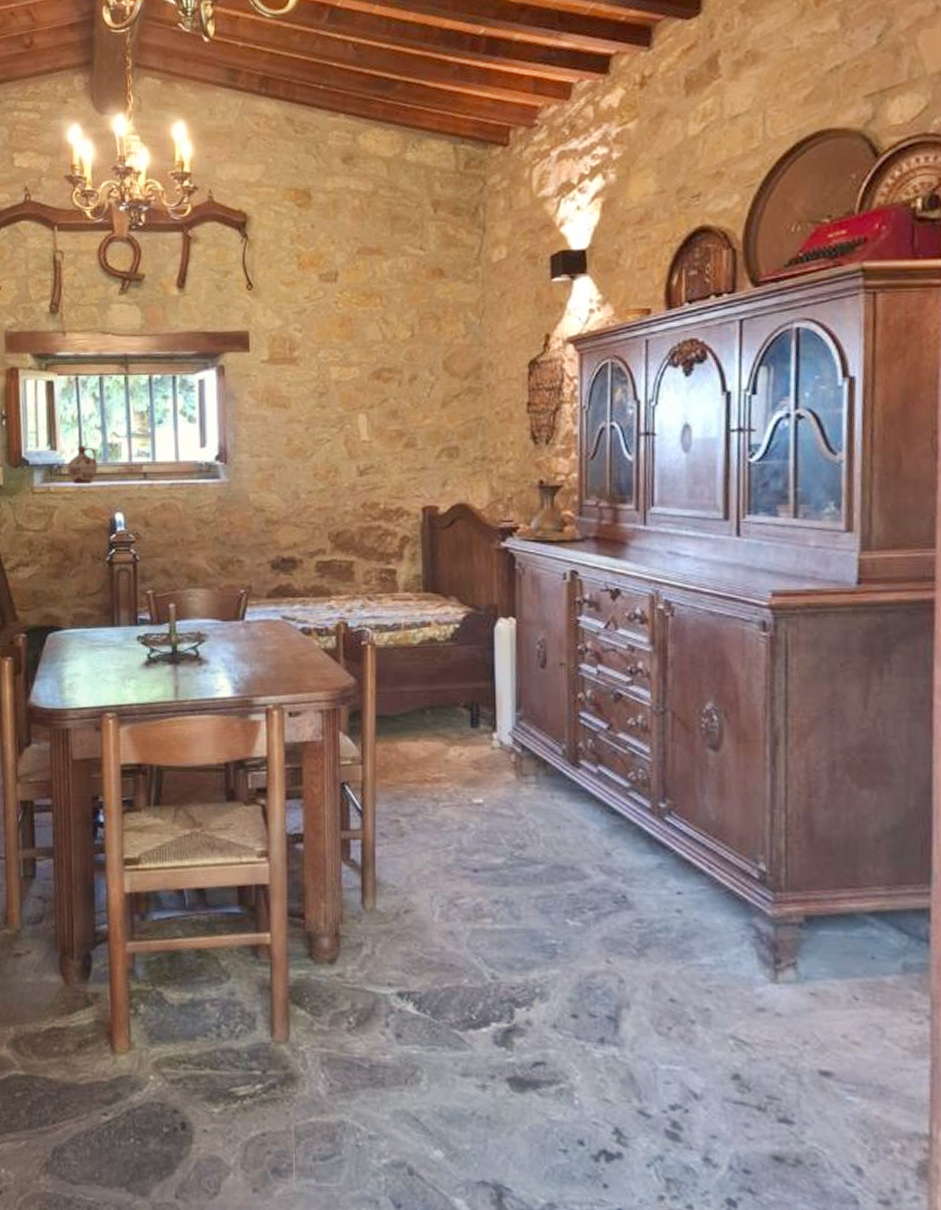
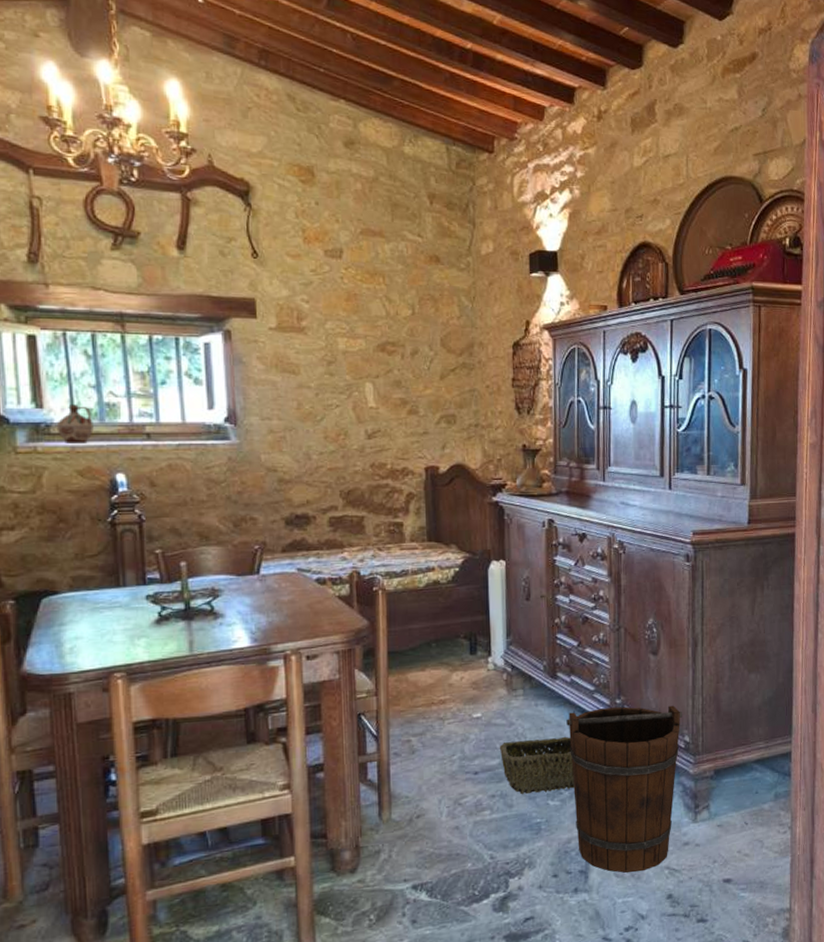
woven basket: none [504,838,602,909] -> present [499,736,575,795]
wooden bucket: none [591,811,756,1034] -> present [566,705,682,873]

